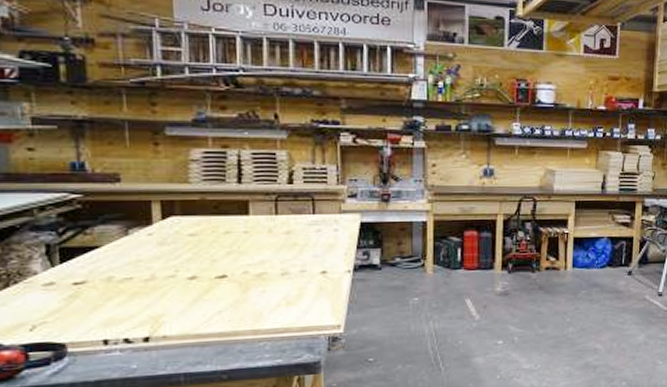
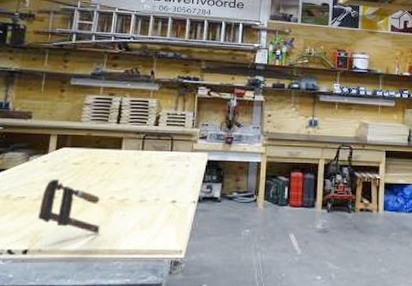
c-clamp: none [154,254,237,314] -> present [38,178,101,234]

